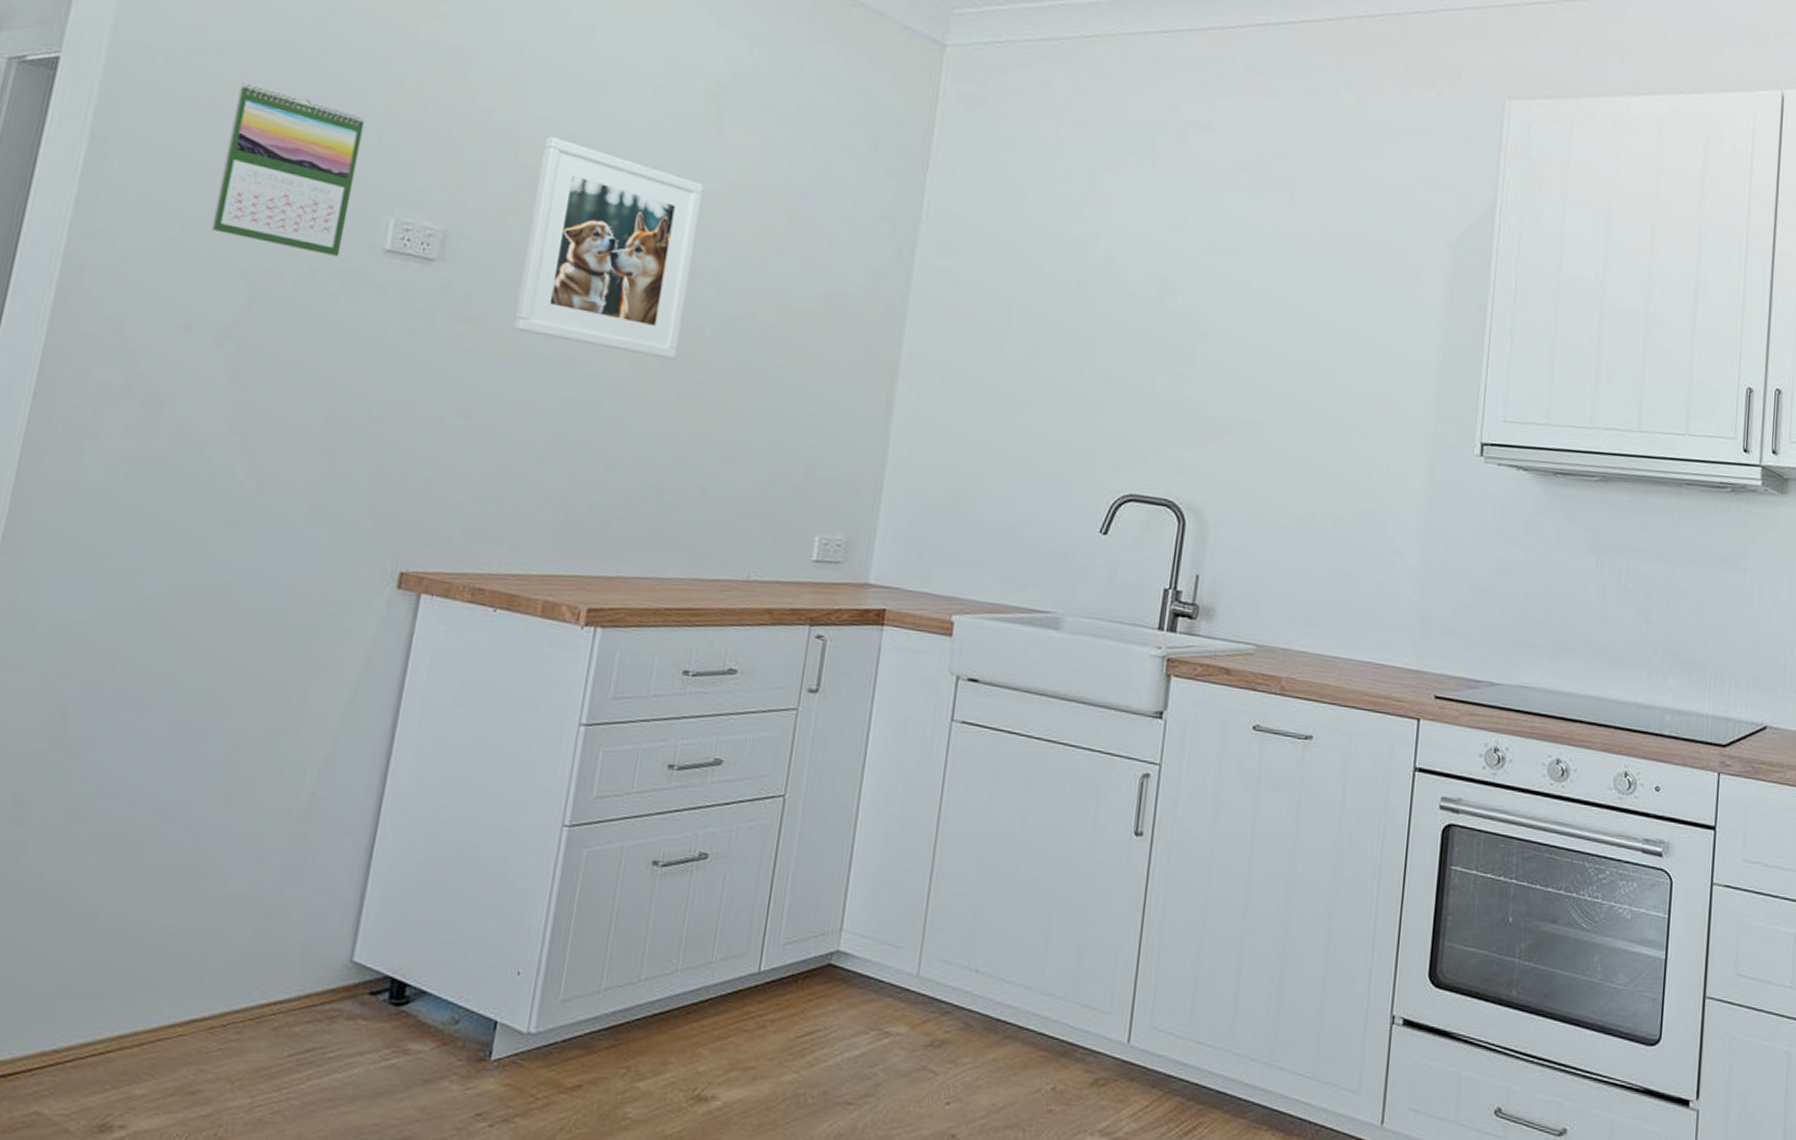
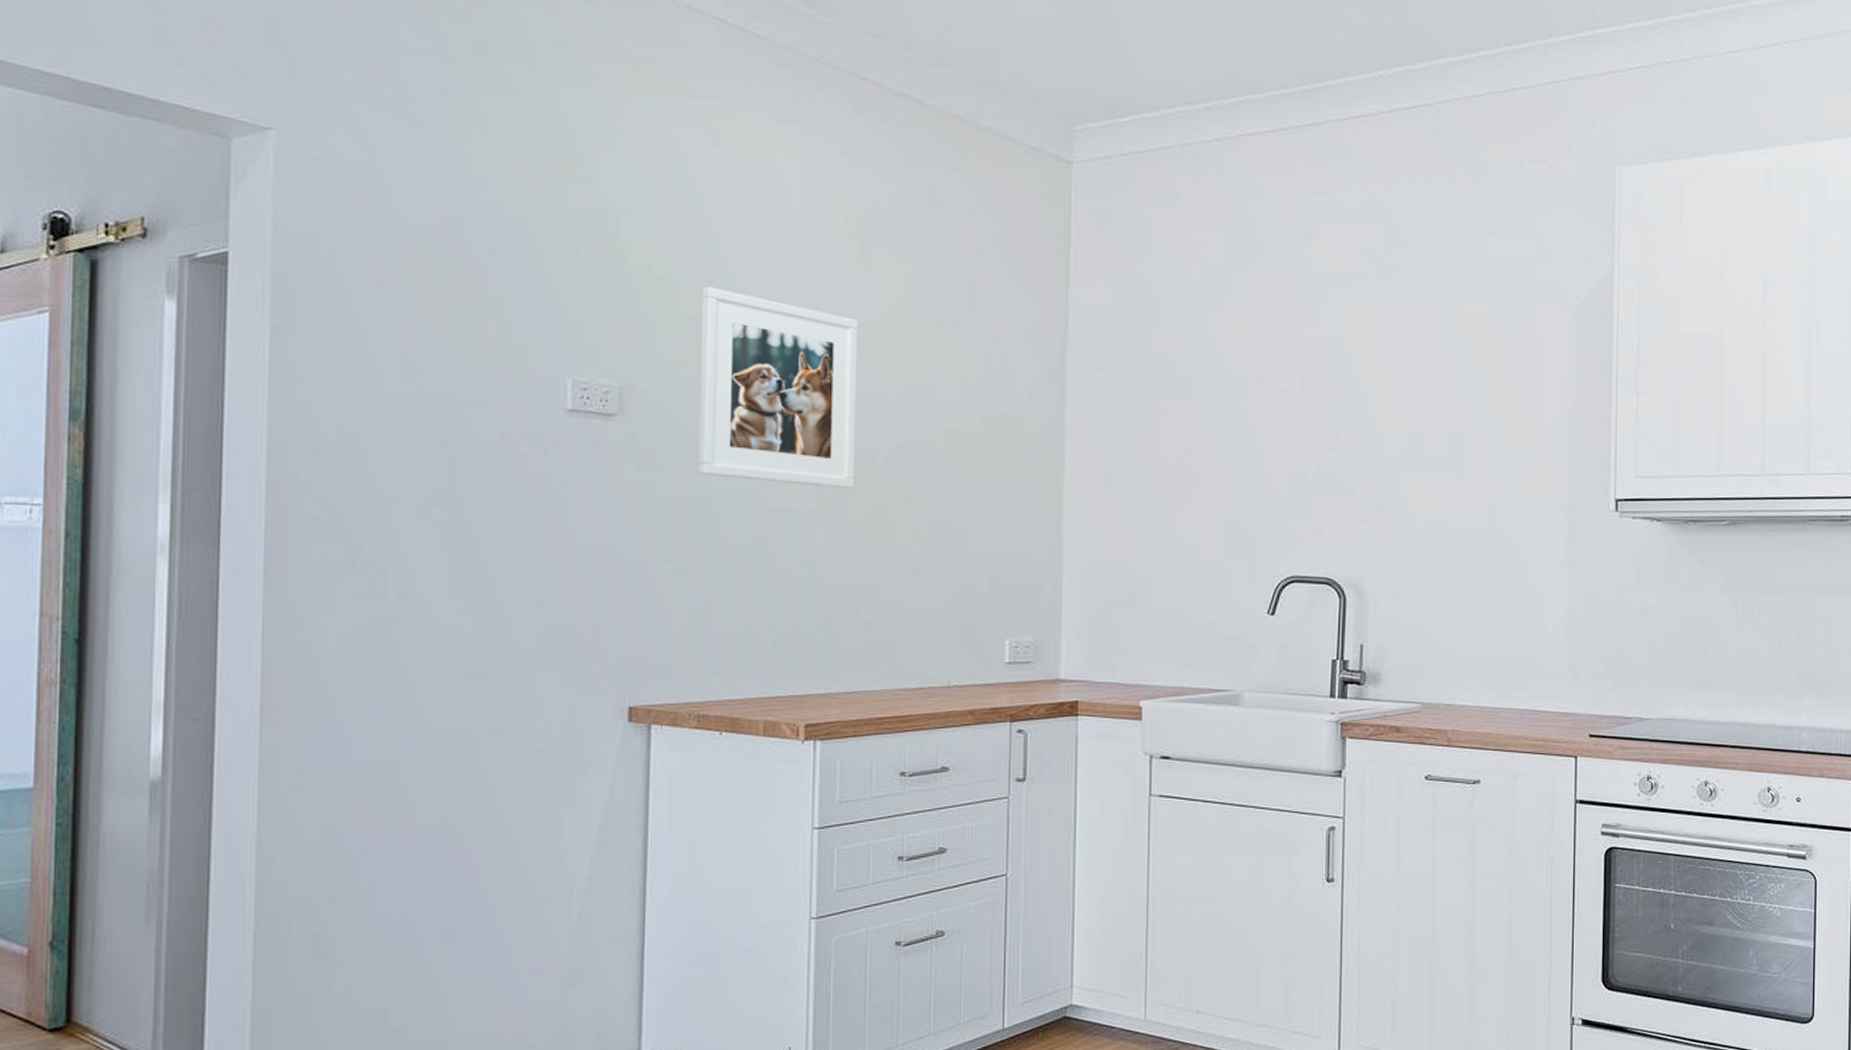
calendar: present [212,82,365,257] -> none [401,261,528,420]

